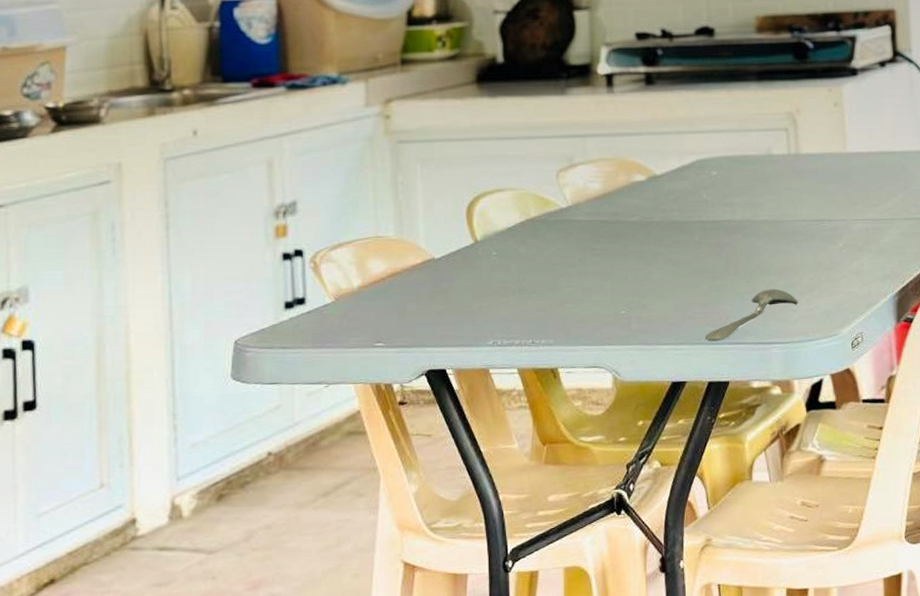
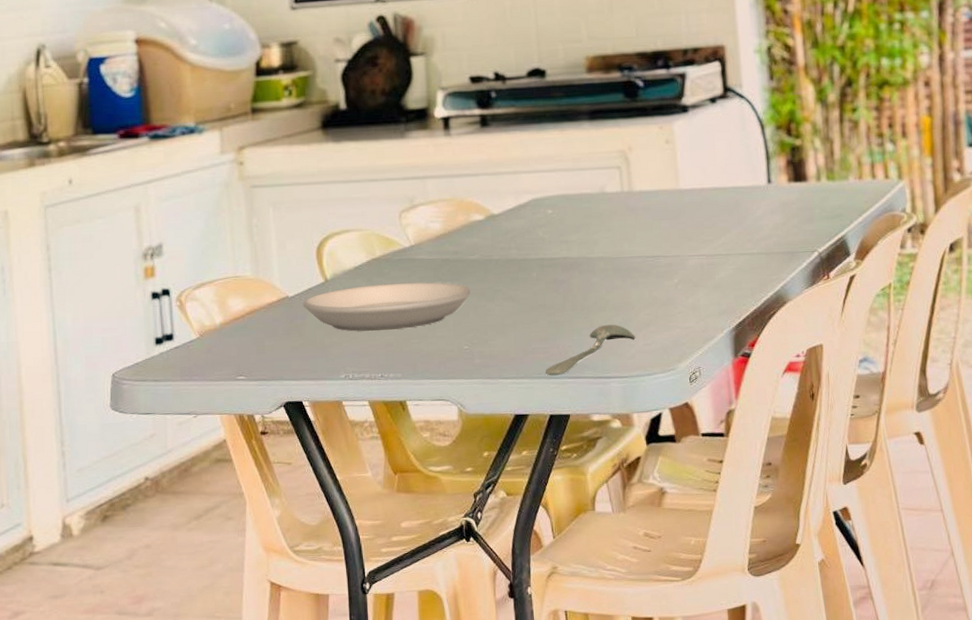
plate: none [450,244,630,296] -> present [303,282,471,332]

